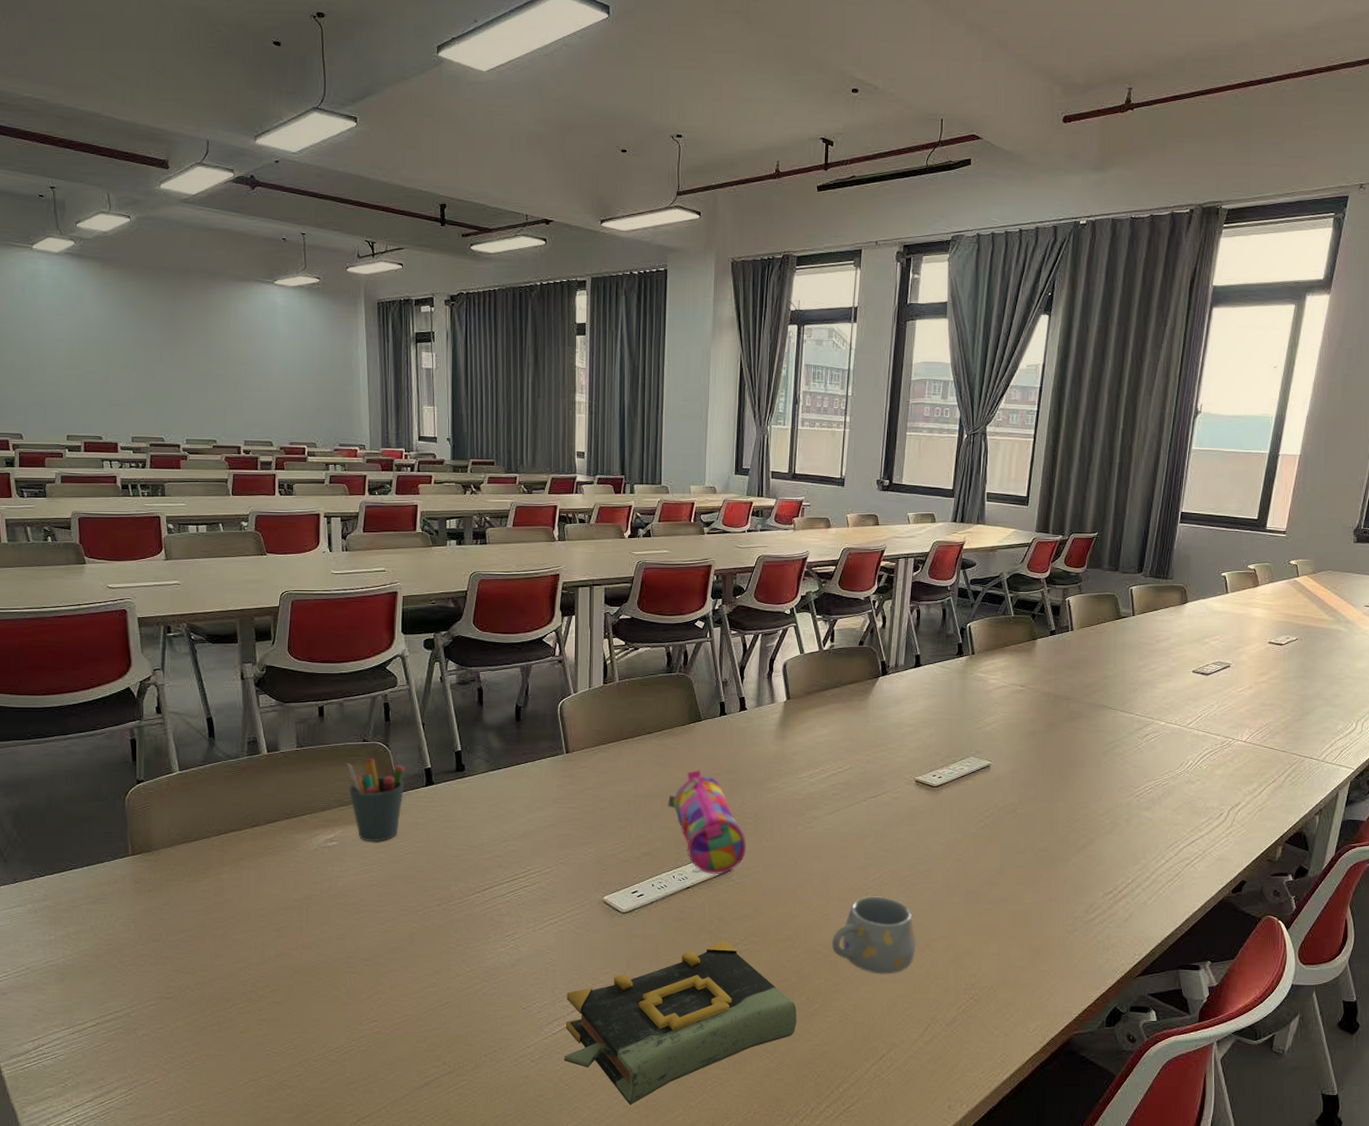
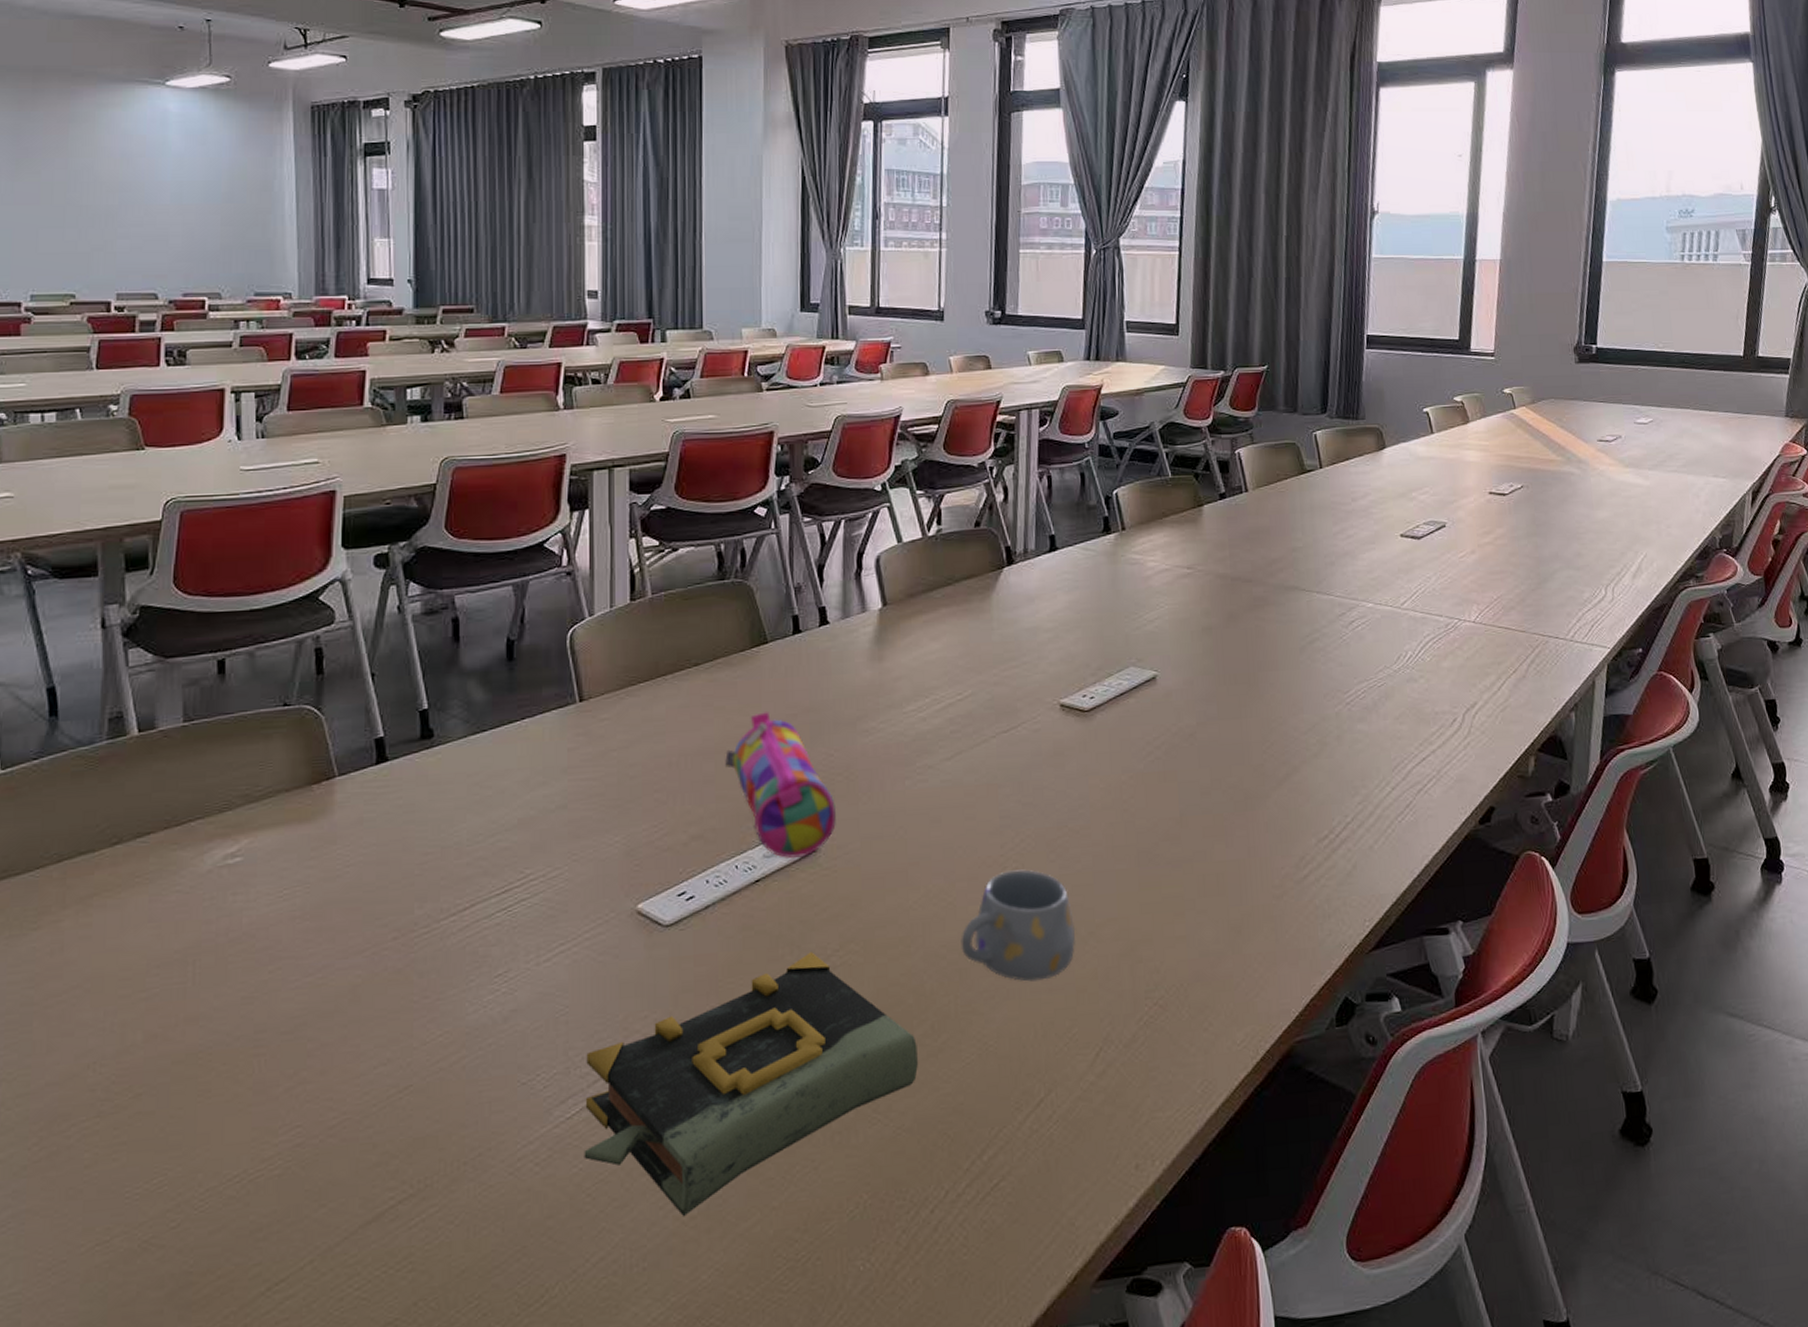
pen holder: present [346,758,405,842] -> none [258,729,345,853]

